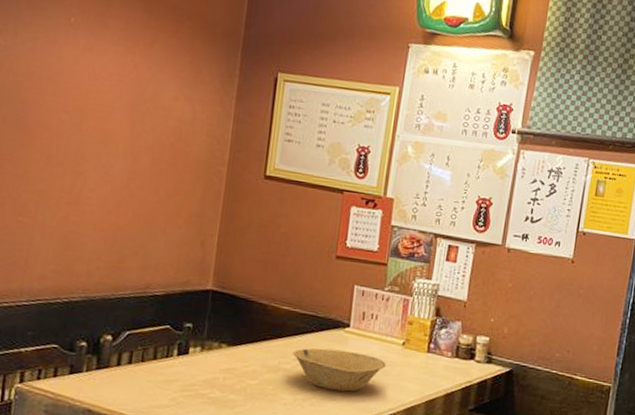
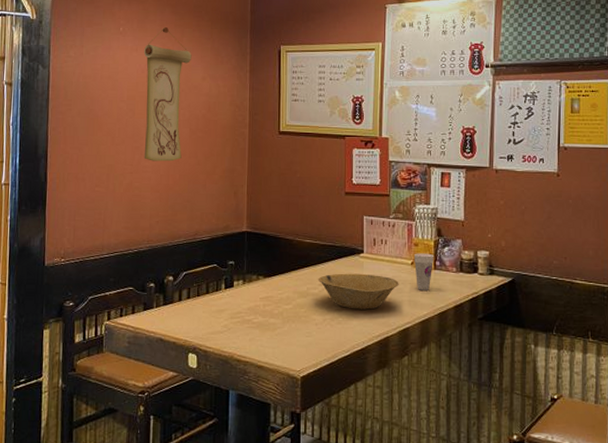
wall scroll: none [87,25,164,196] -> present [143,26,192,162]
cup: none [405,332,430,375] -> present [413,253,435,290]

